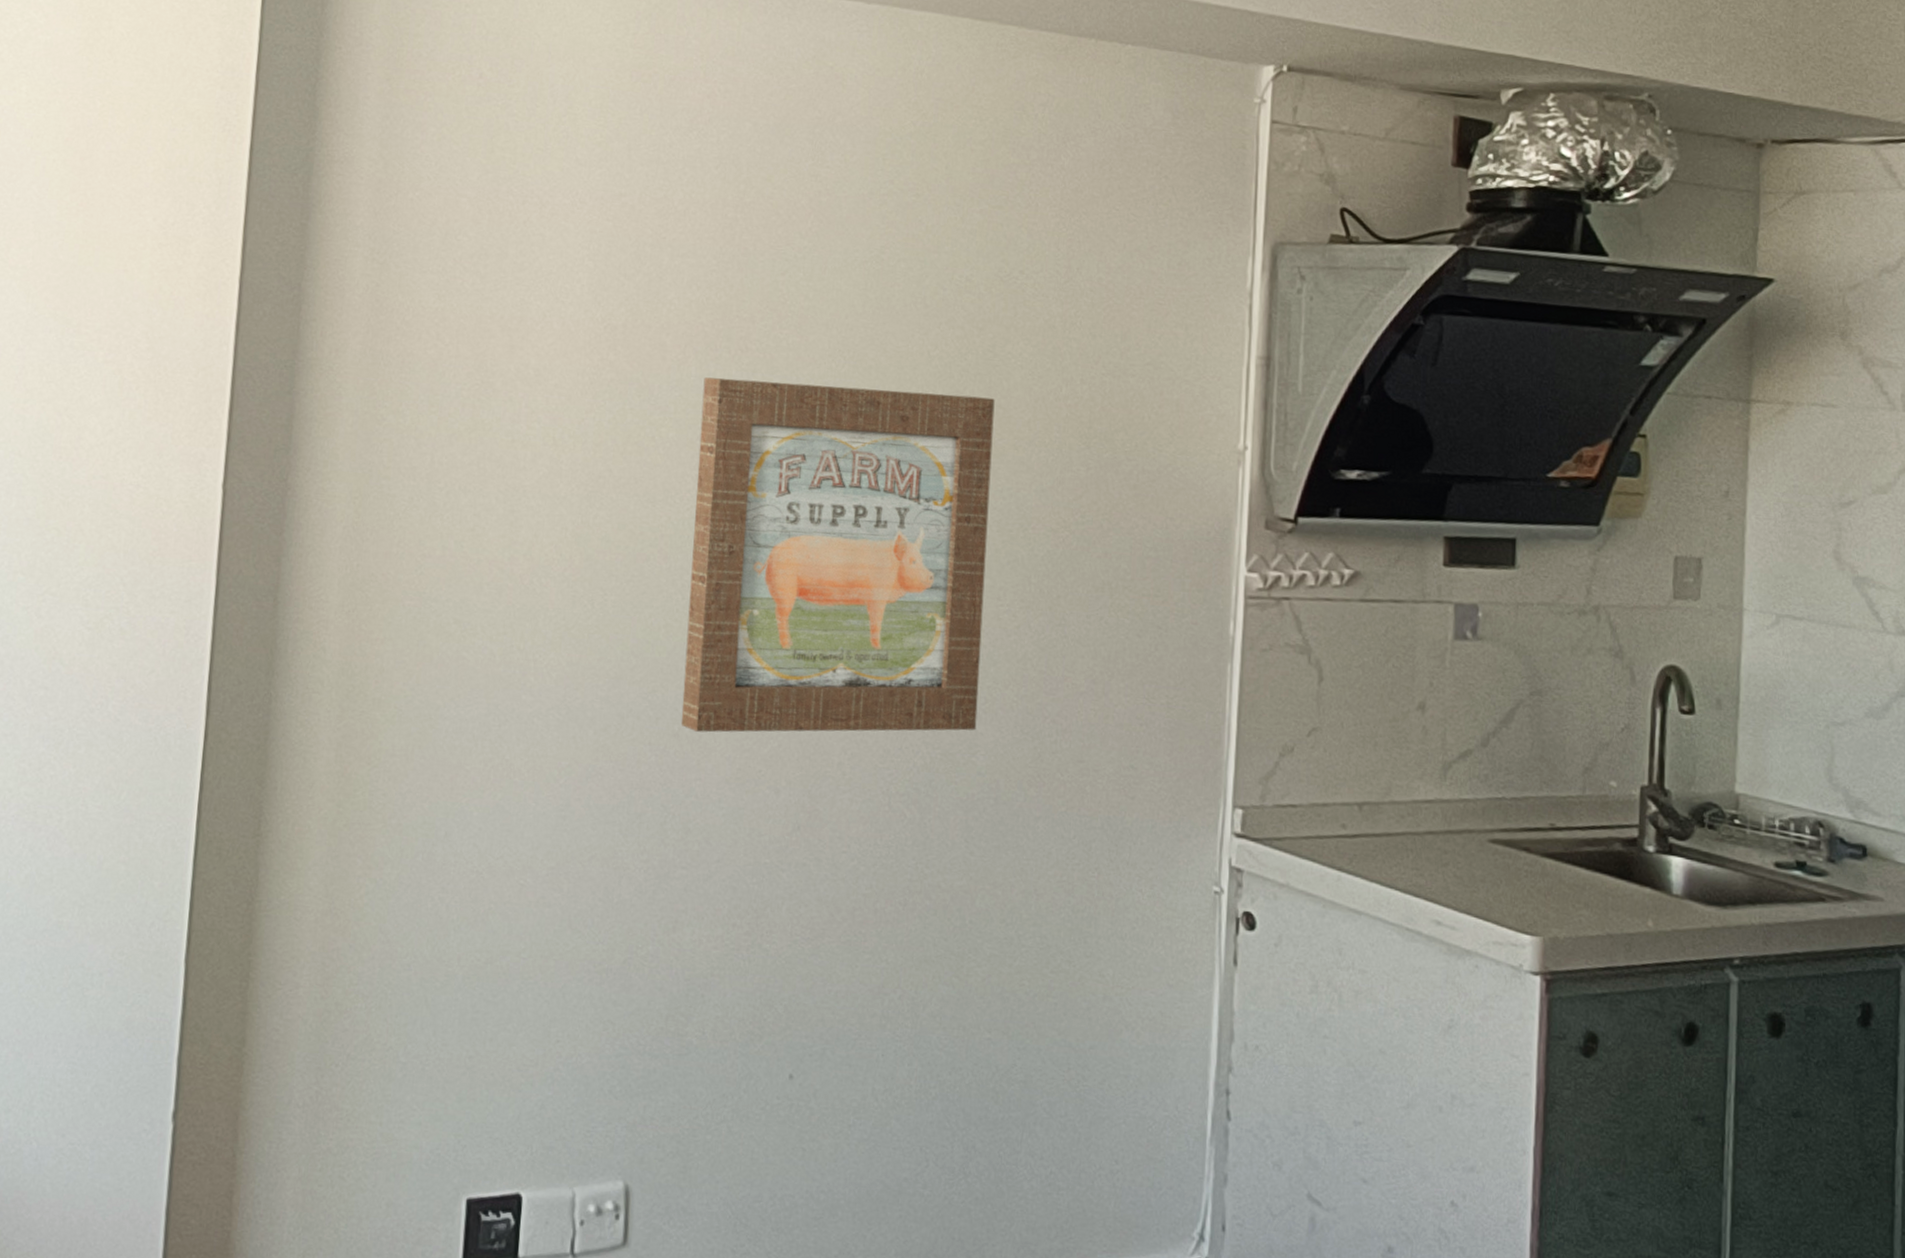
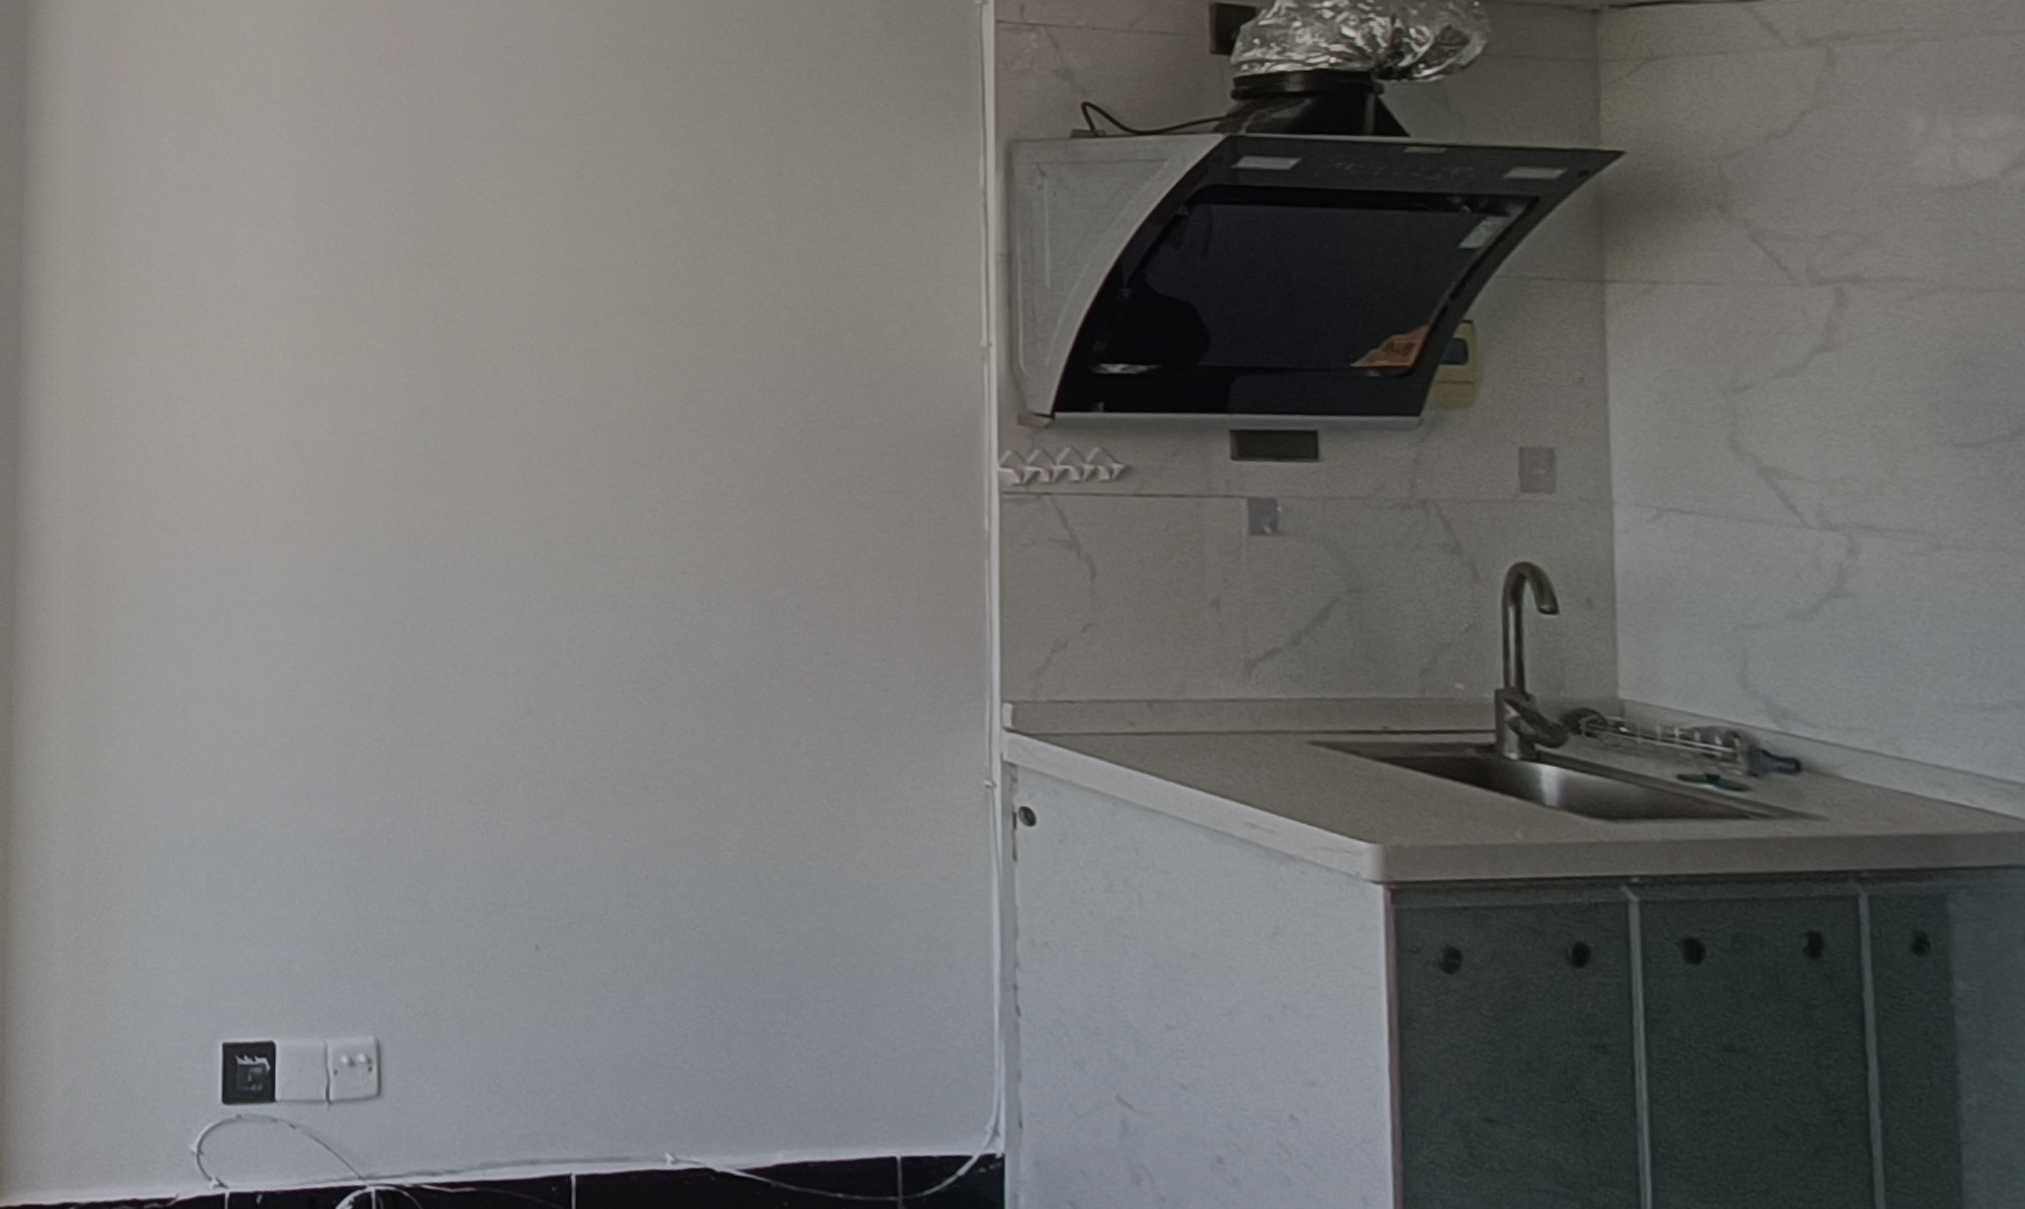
wall art: present [680,377,995,733] -> none [404,291,710,622]

